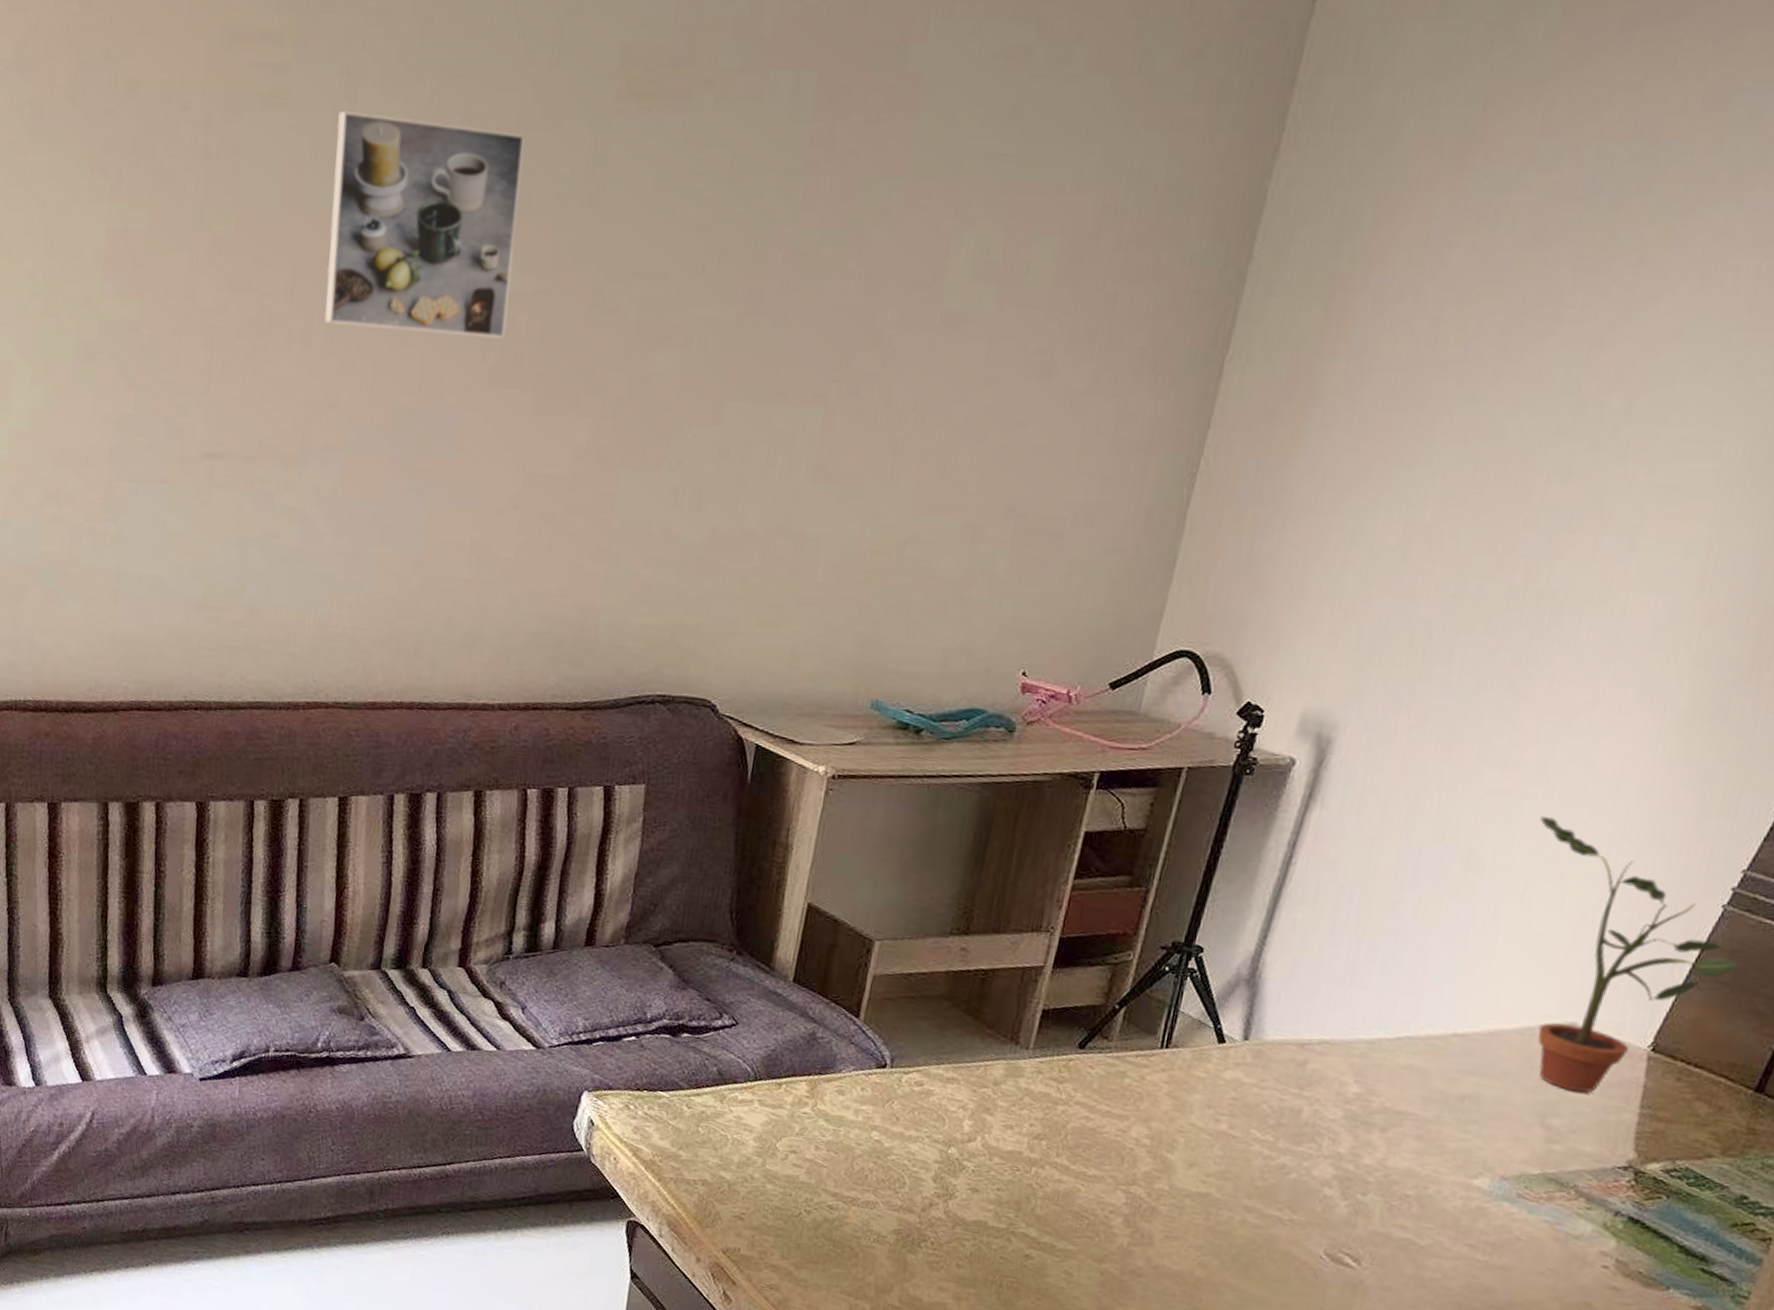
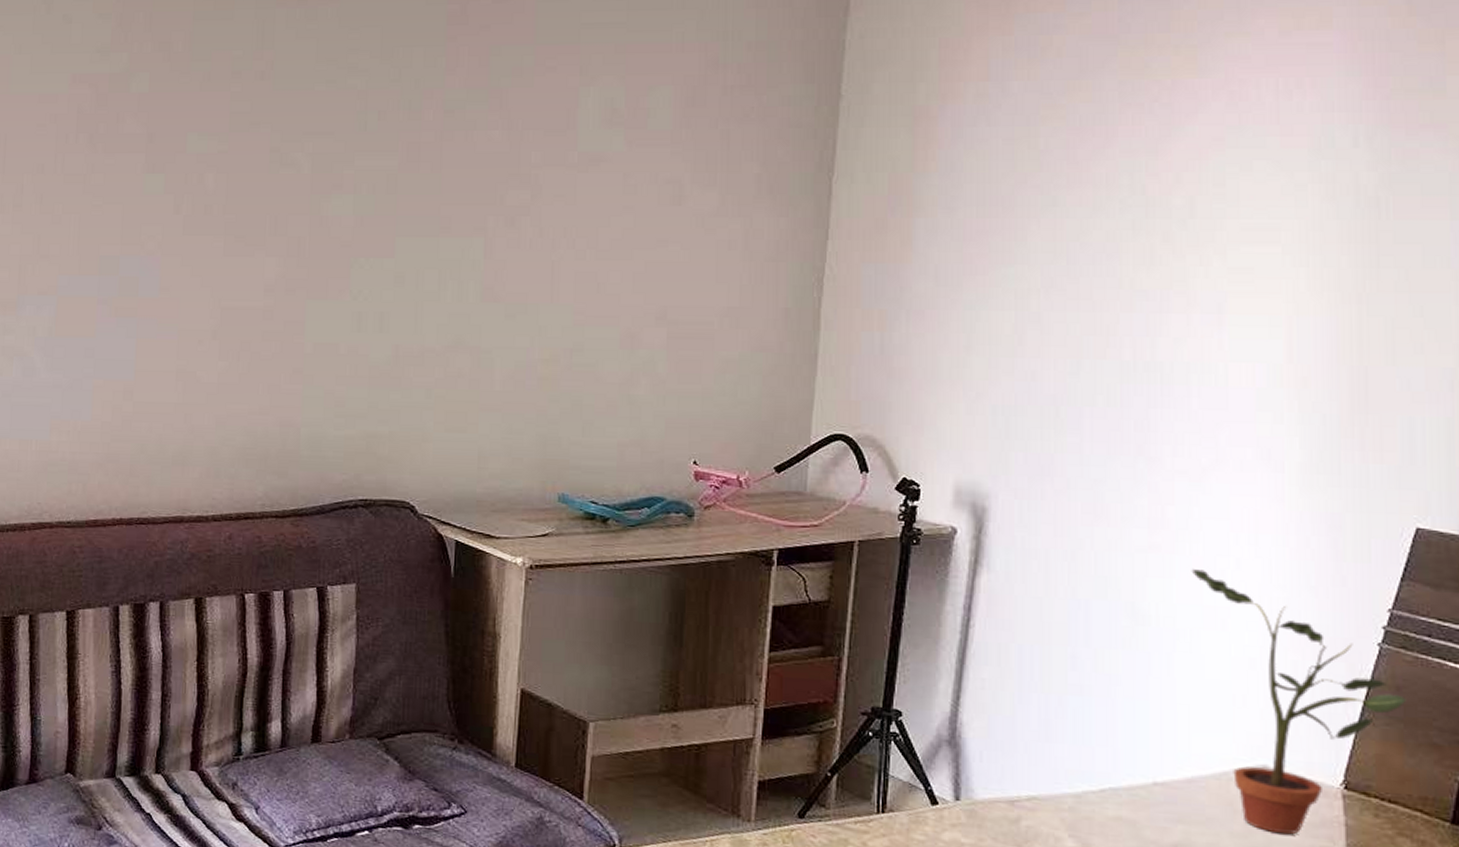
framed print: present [324,110,526,340] -> none [32,12,202,194]

